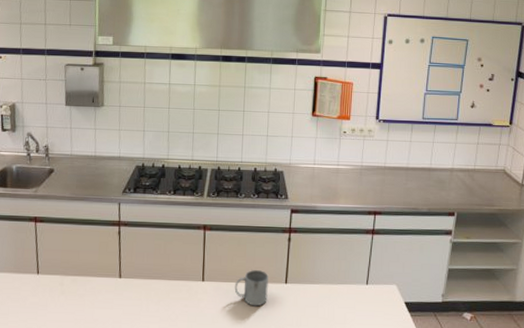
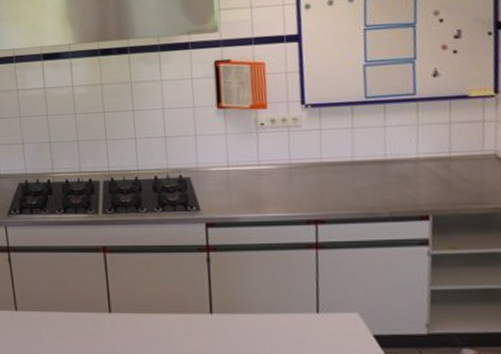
mug: present [234,269,268,307] -> none [148,297,191,342]

